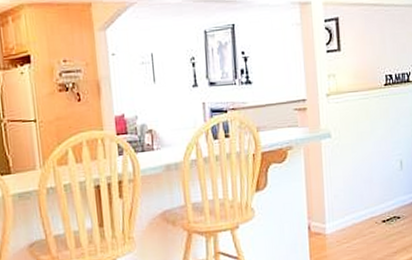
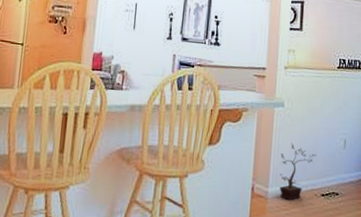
potted plant: none [334,174,372,233] -> present [279,143,316,201]

